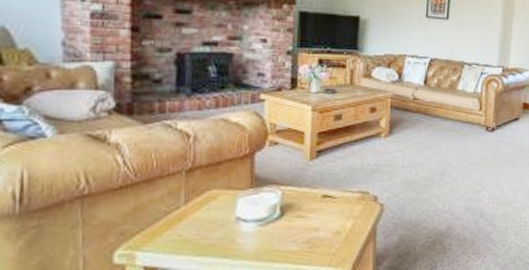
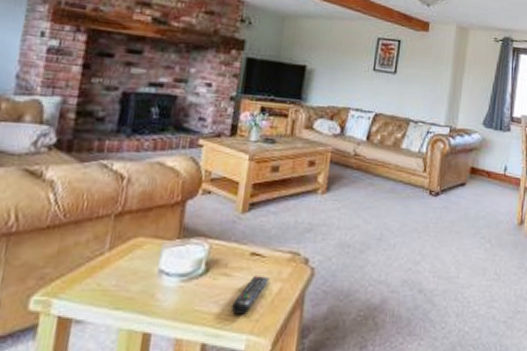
remote control: none [308,215,342,251] -> present [231,276,269,315]

